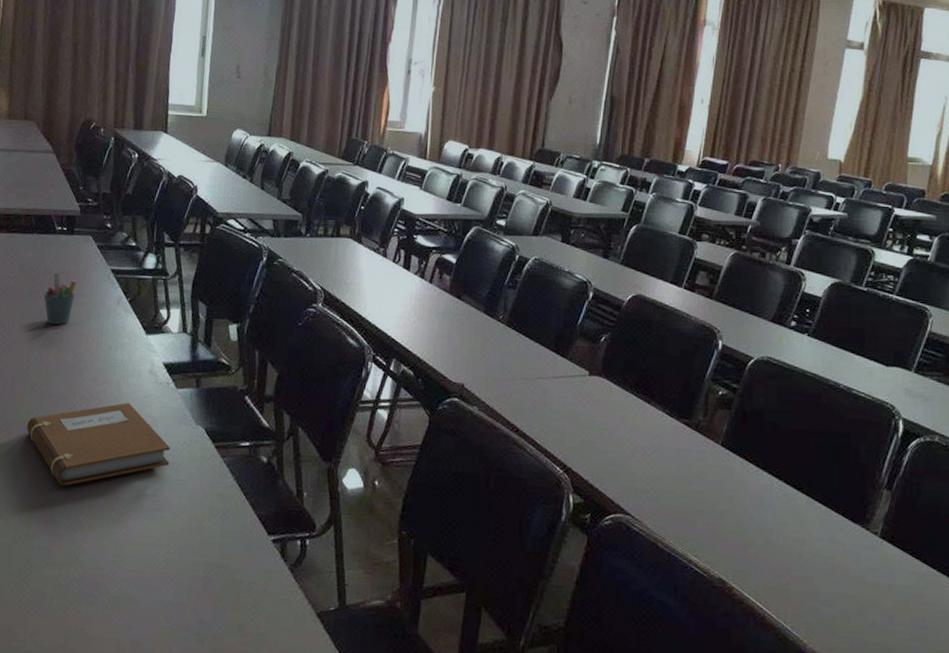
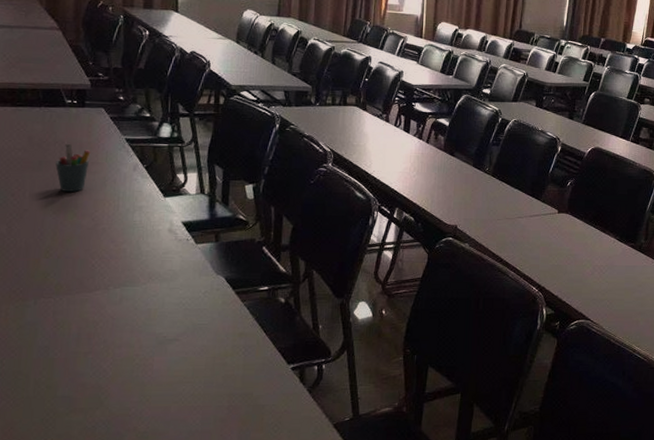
notebook: present [27,403,170,486] -> none [44,260,192,339]

